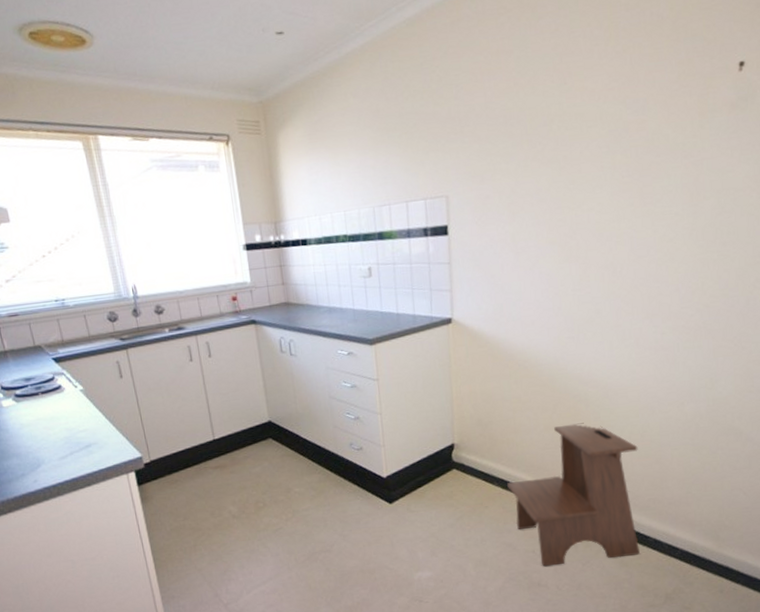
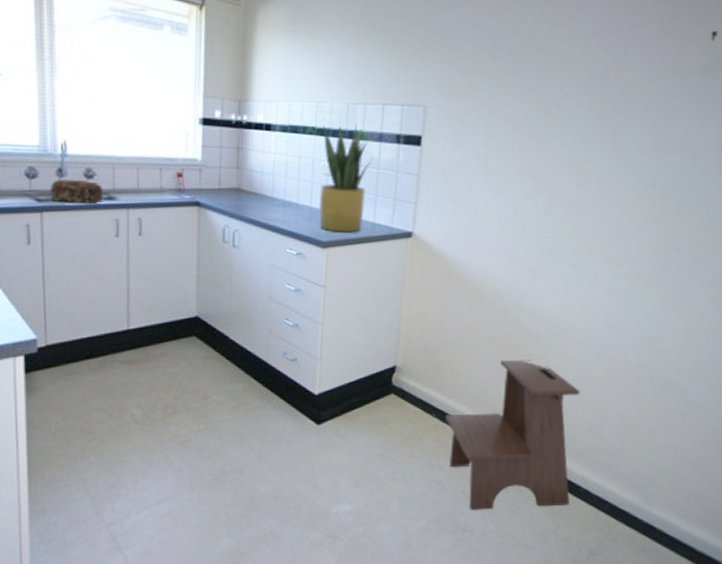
bread loaf: none [130,316,173,339] -> present [50,179,103,204]
planter: none [354,225,405,330] -> present [318,124,373,233]

